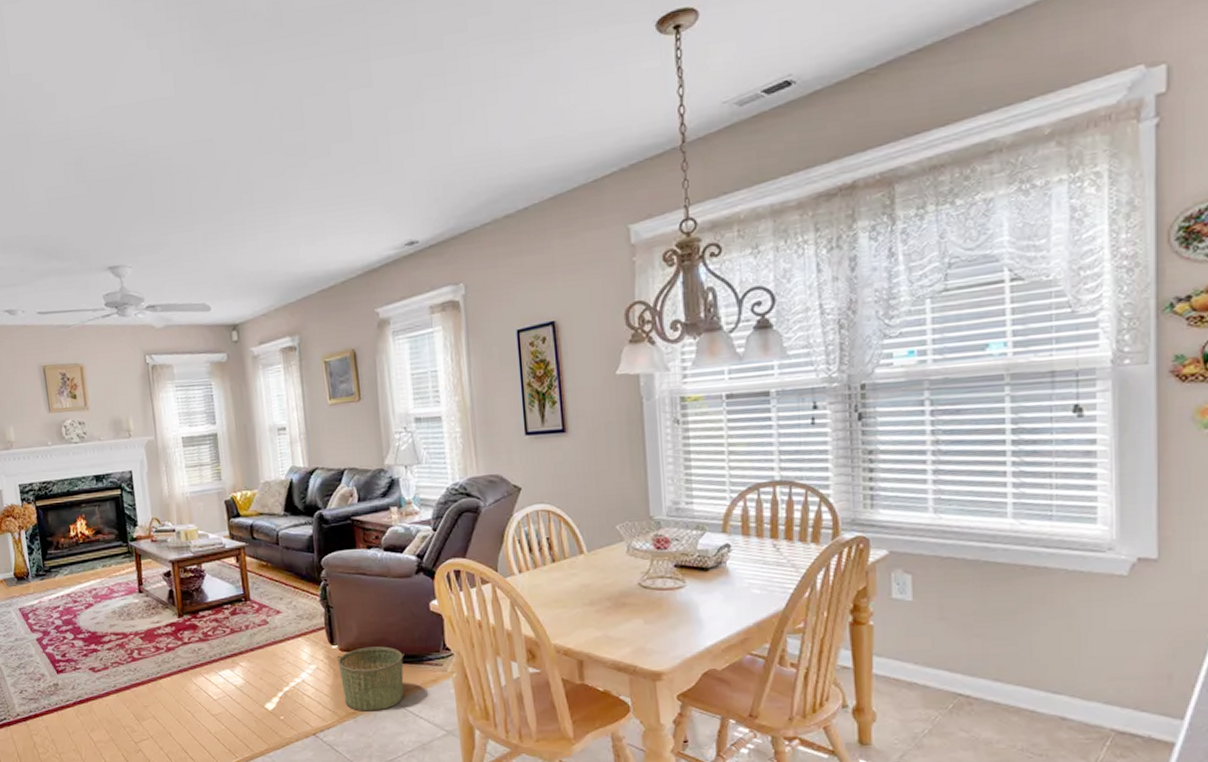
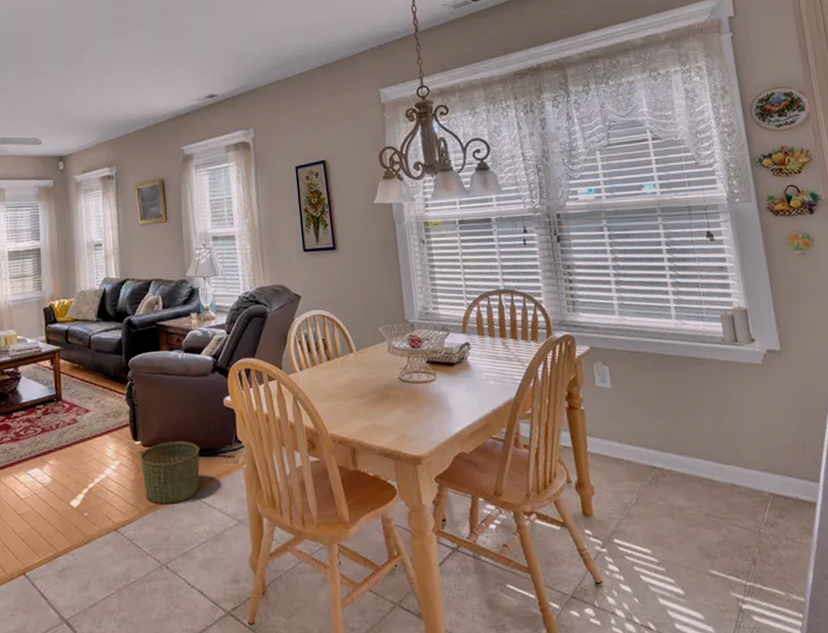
candle: none [1073,499,1123,551] -> present [720,304,756,345]

